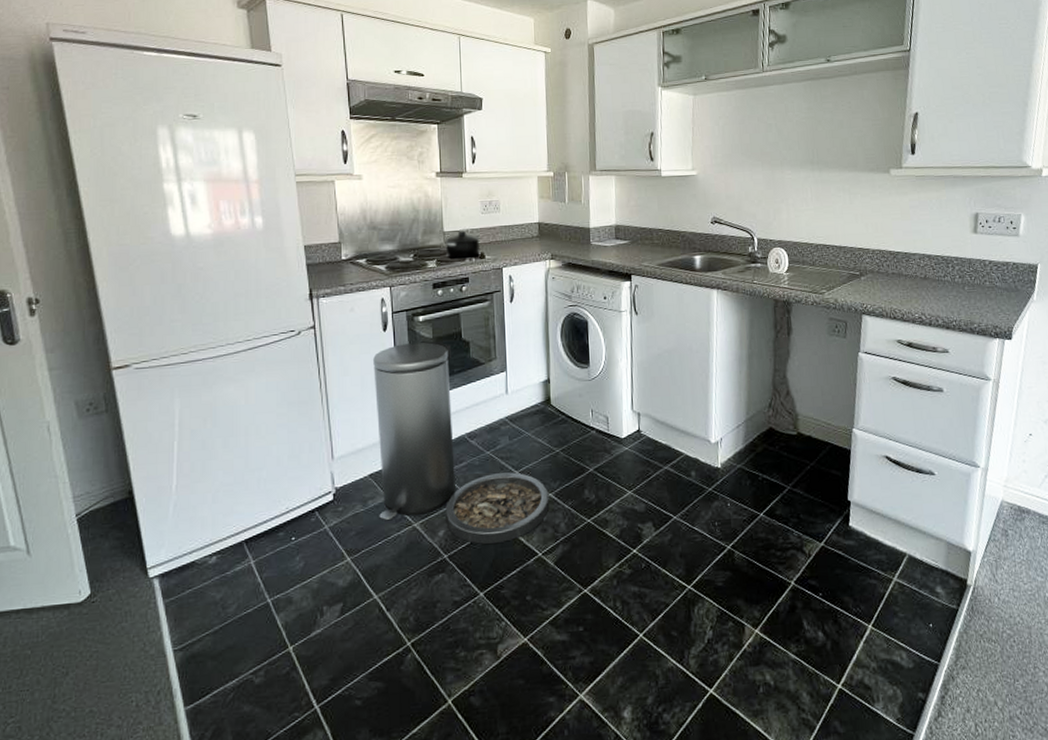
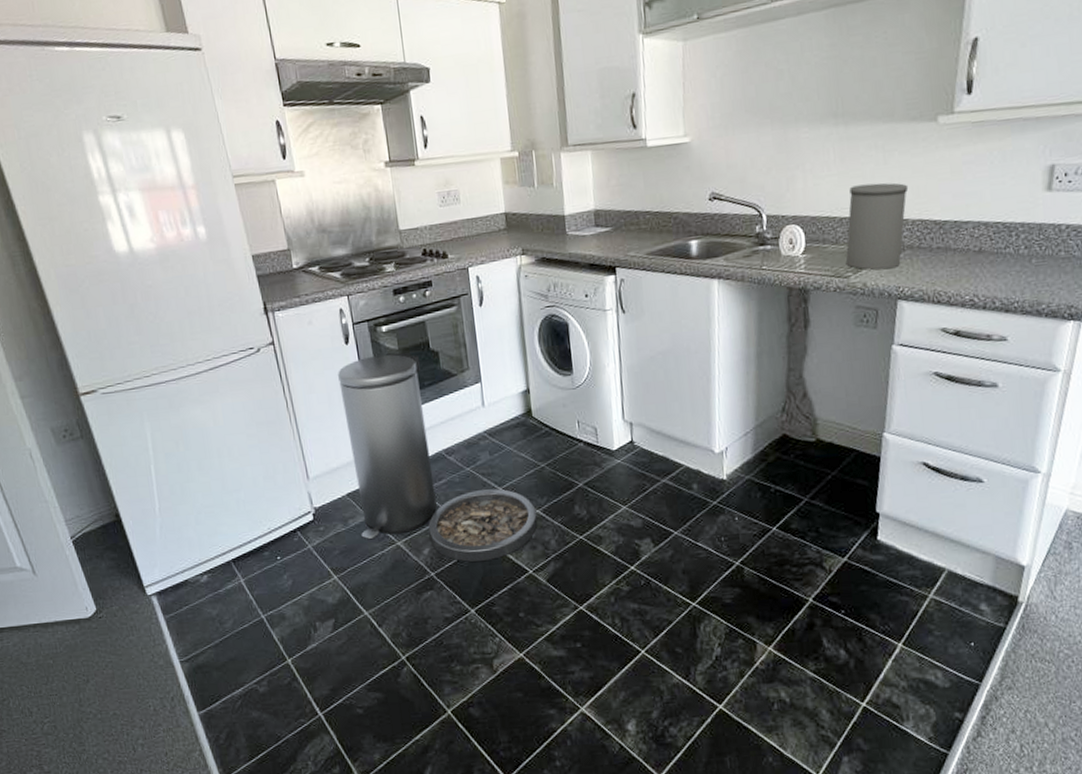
saucepan: present [445,230,481,259] -> none [402,227,442,261]
canister: none [820,218,869,289] -> present [845,183,909,270]

